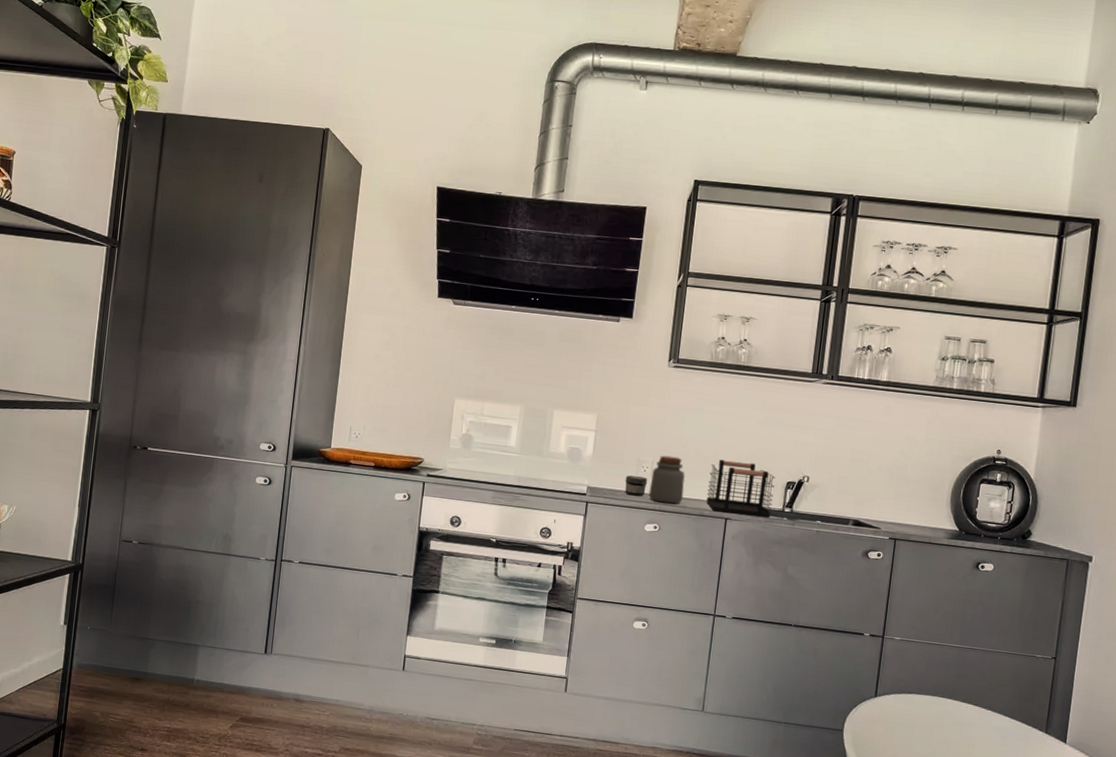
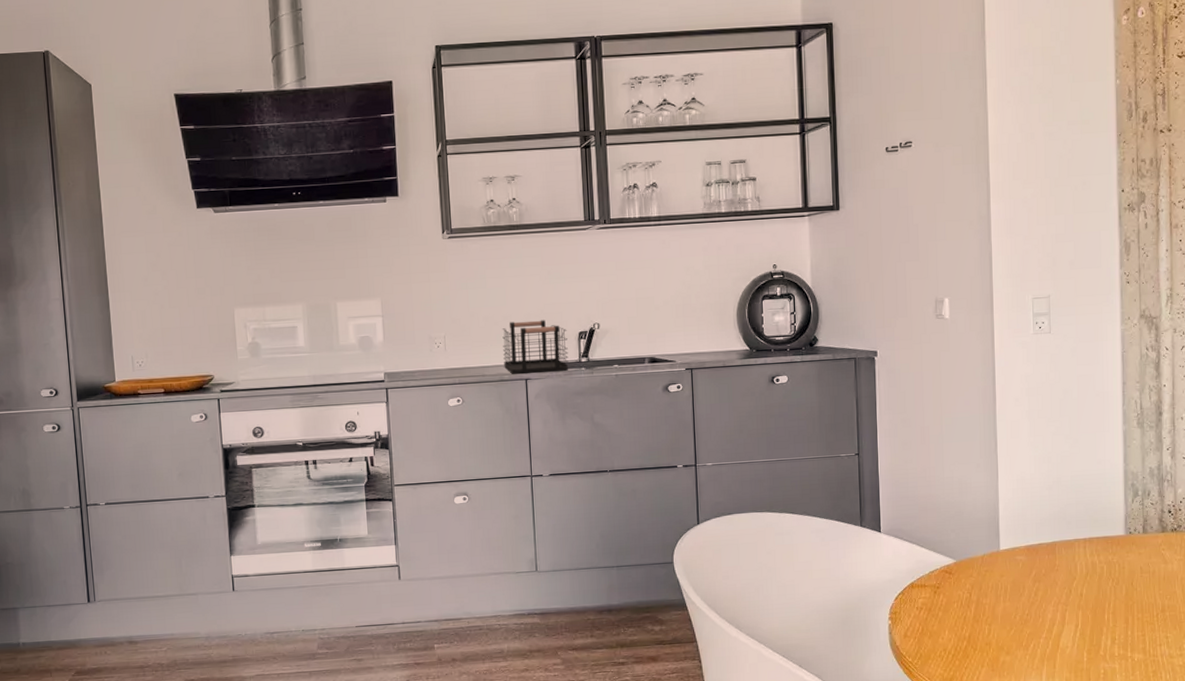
jar: present [624,475,648,497] -> none [420,353,443,374]
jar: present [648,455,686,504] -> none [446,327,481,375]

